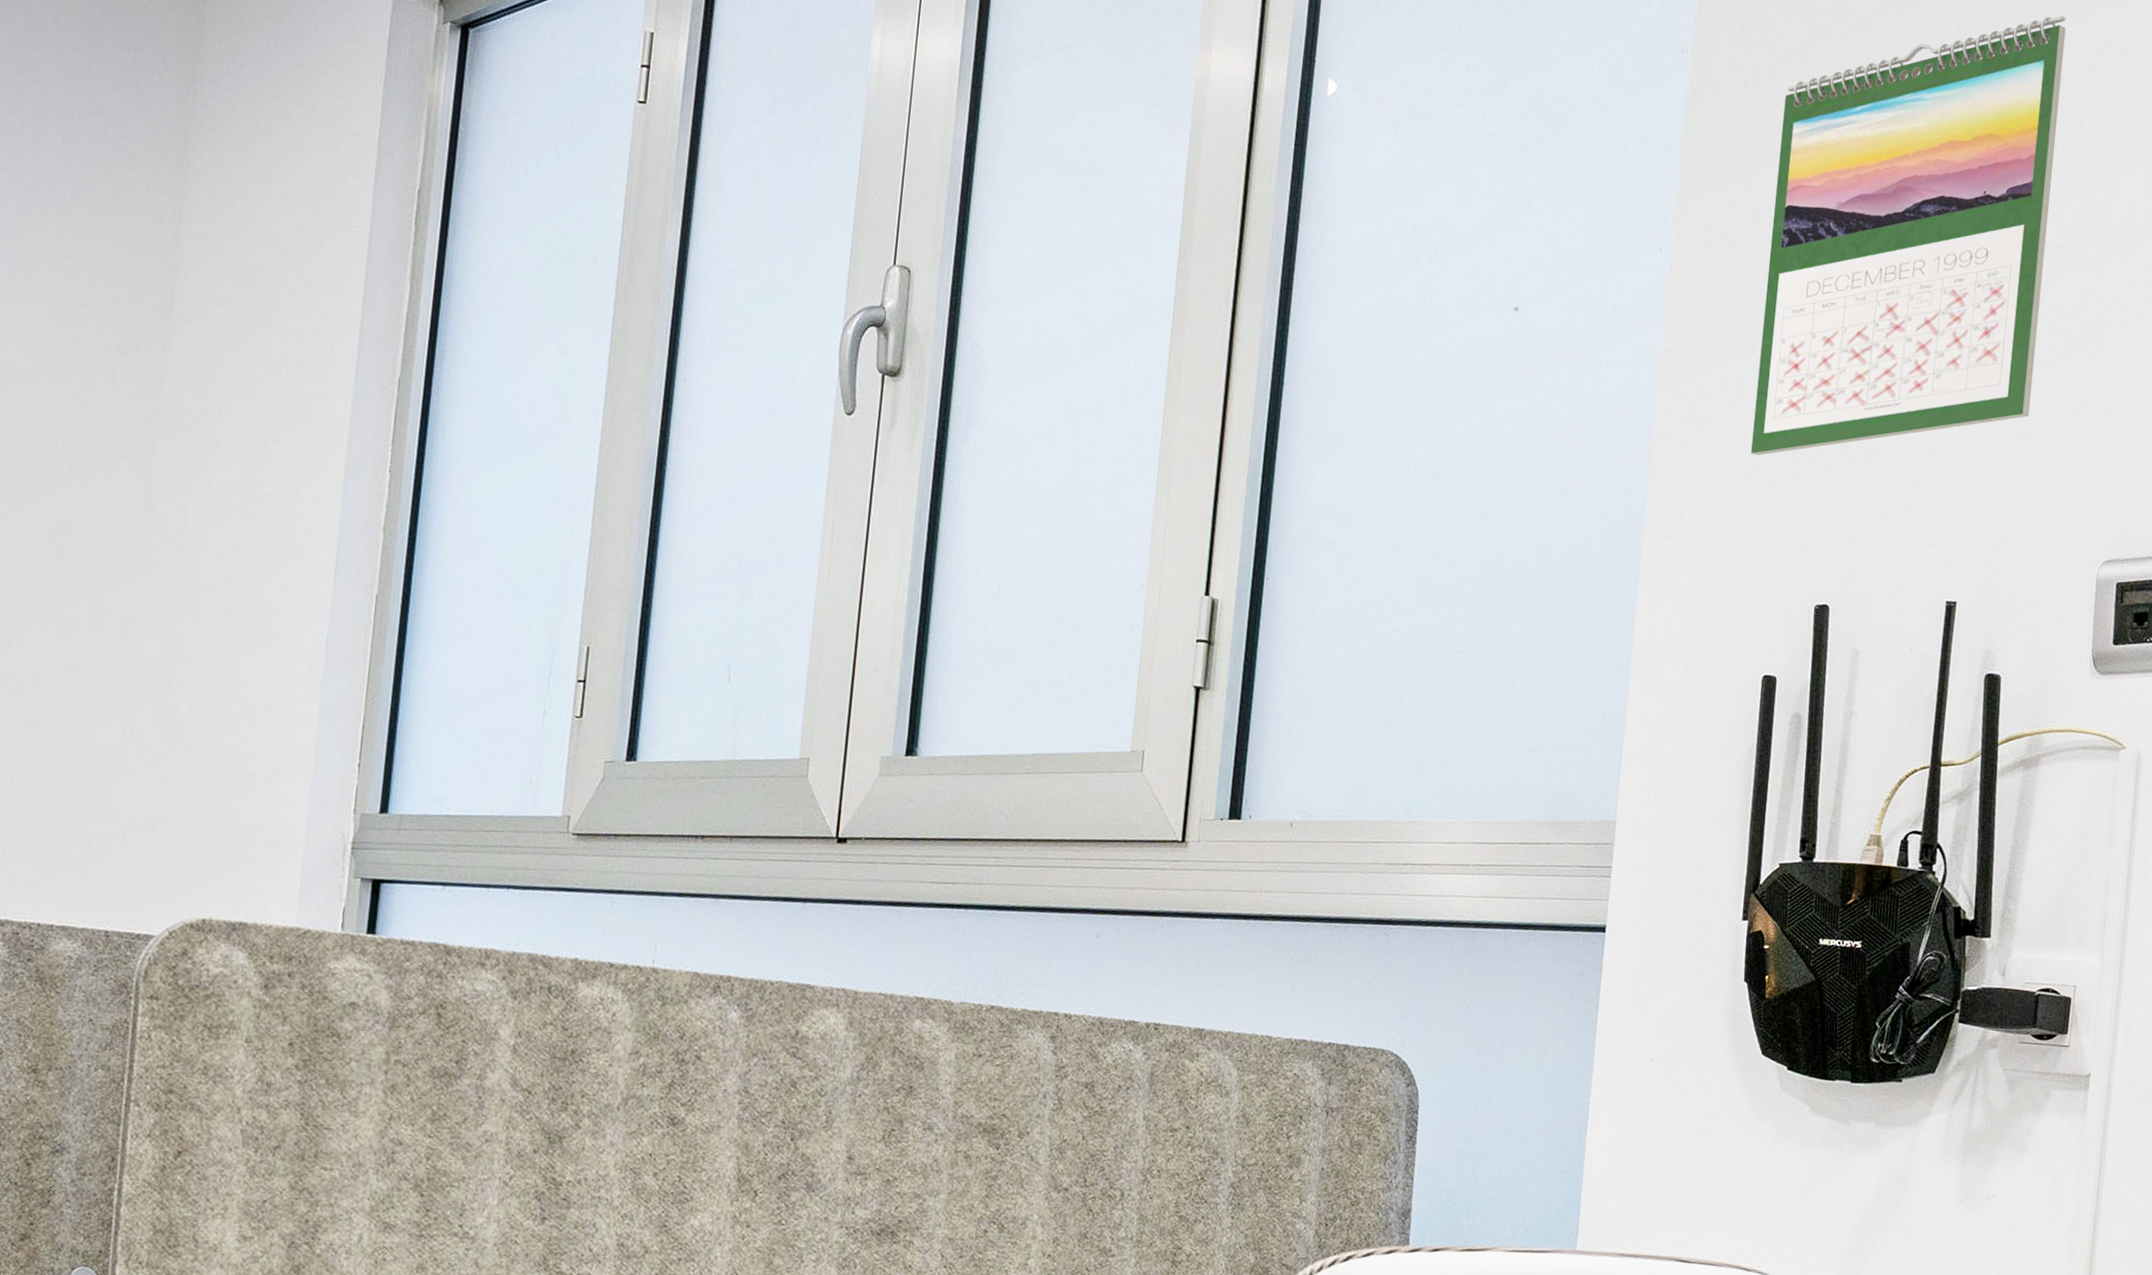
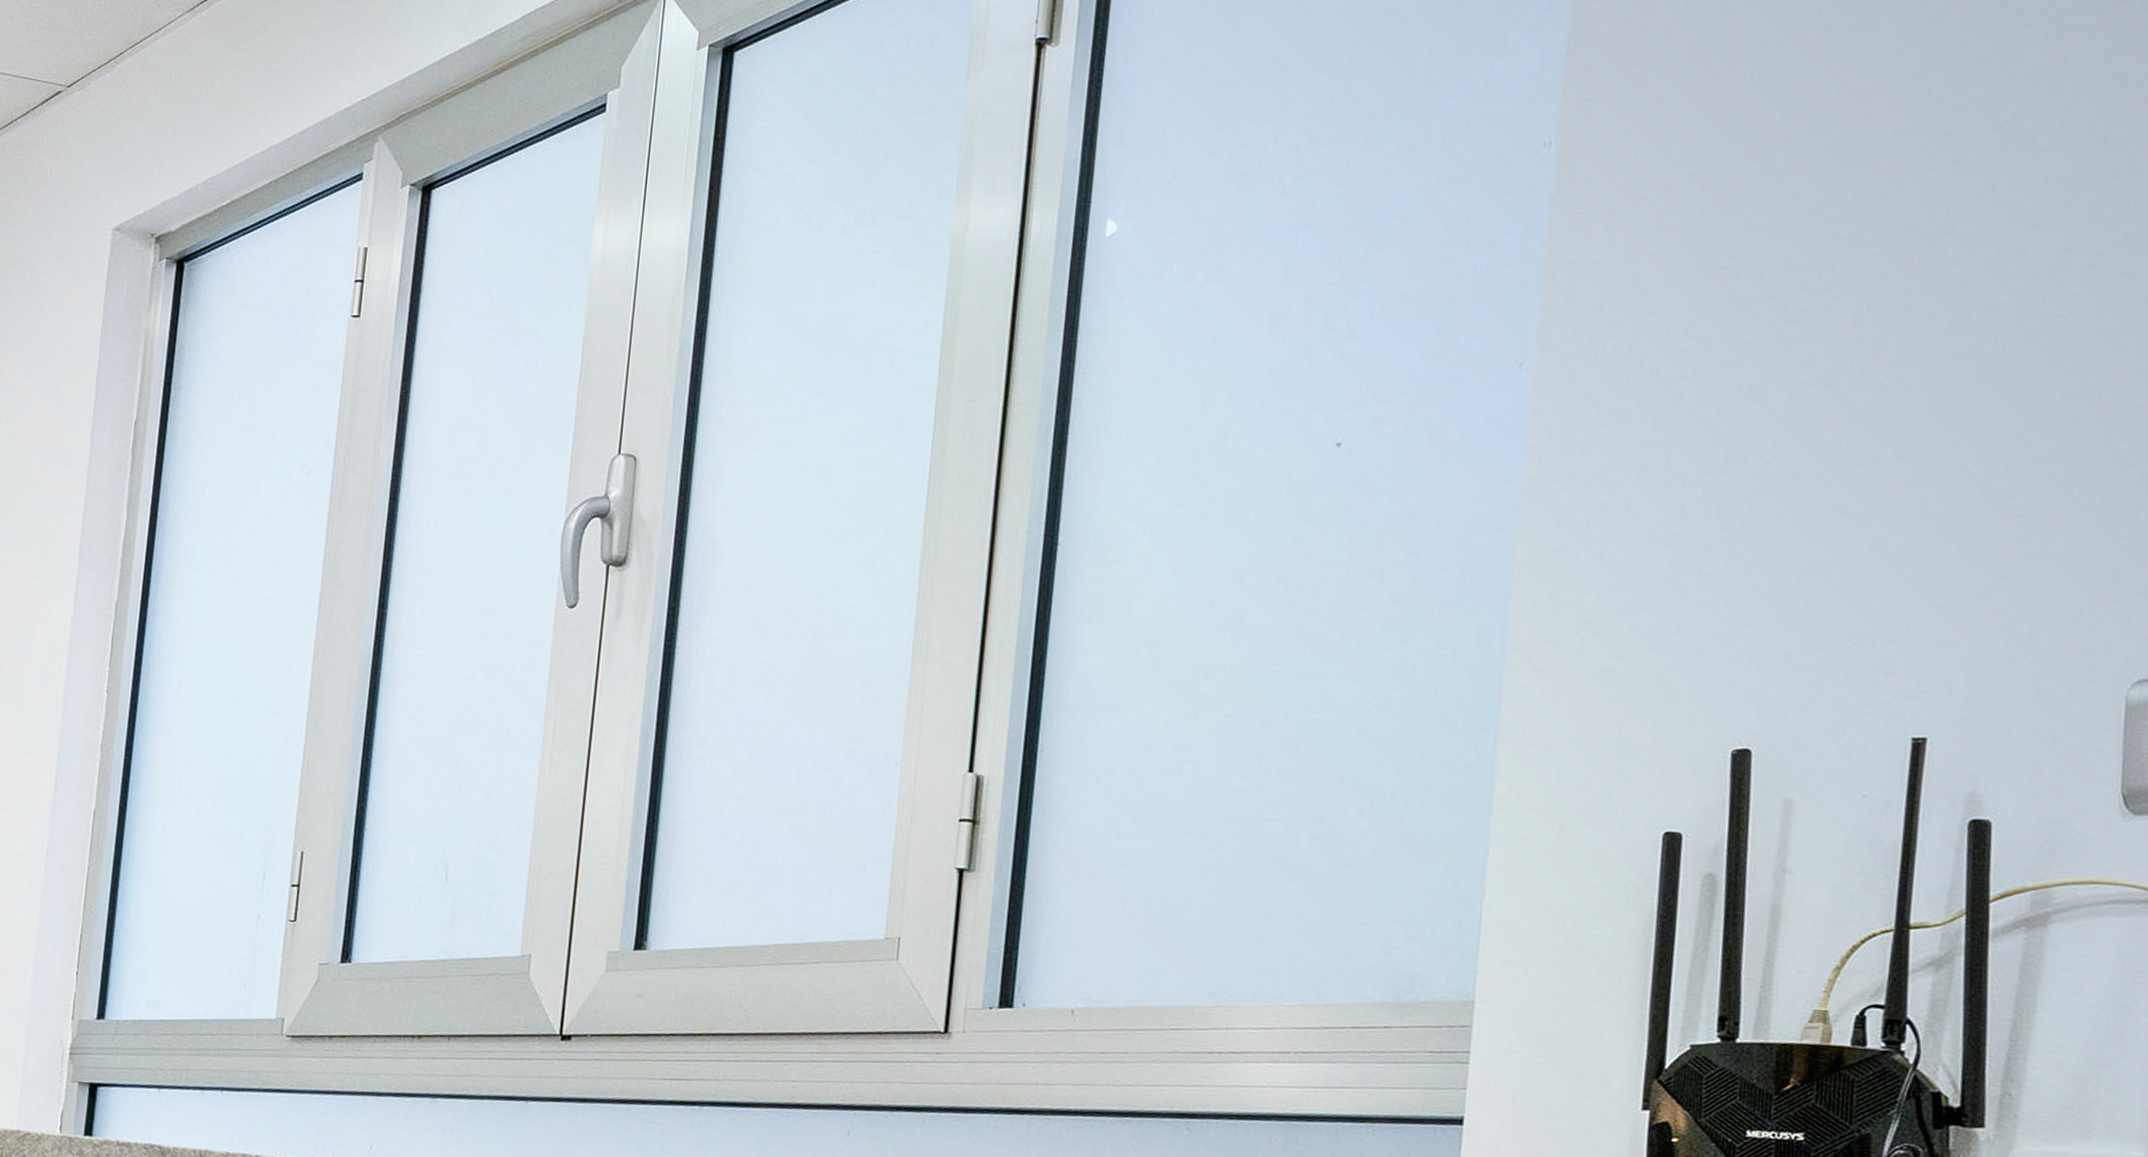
calendar: present [1751,15,2066,456] -> none [1643,52,2064,586]

